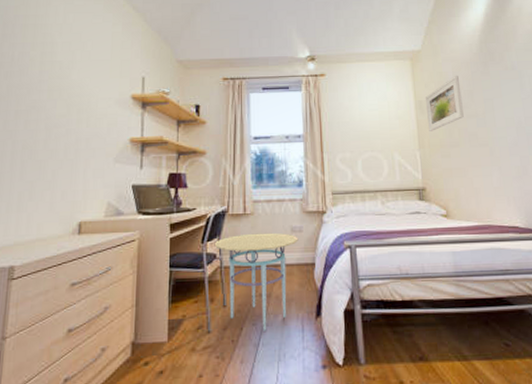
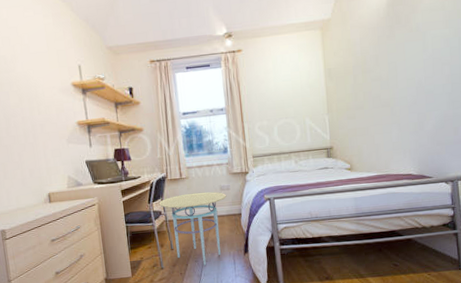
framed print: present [426,75,464,131] -> none [334,41,369,97]

